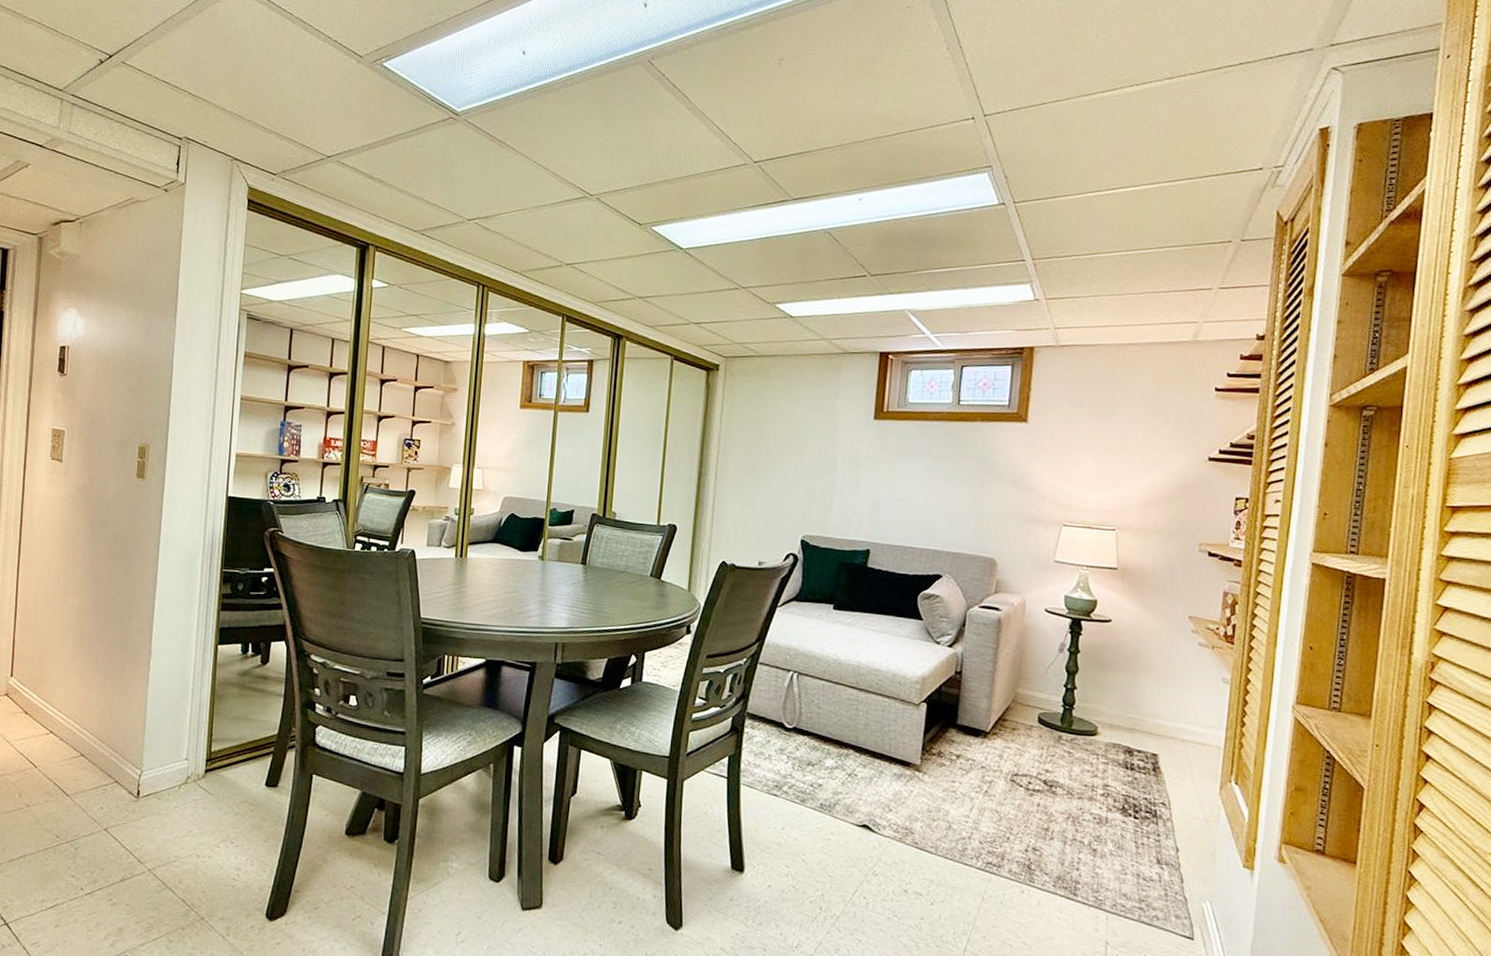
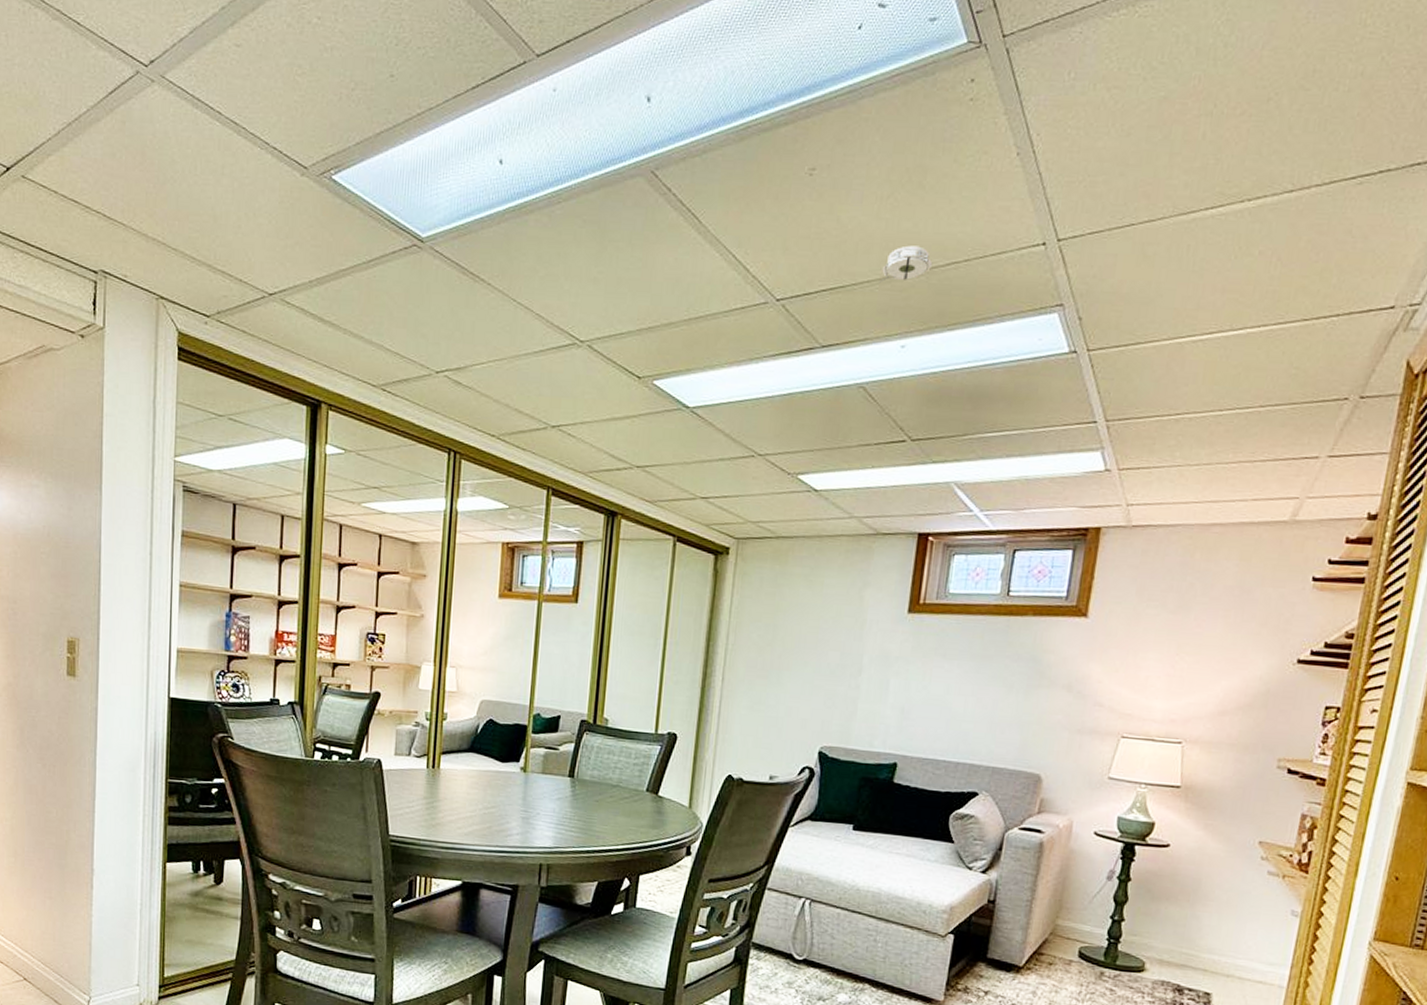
smoke detector: none [839,119,883,149] -> present [879,245,933,283]

